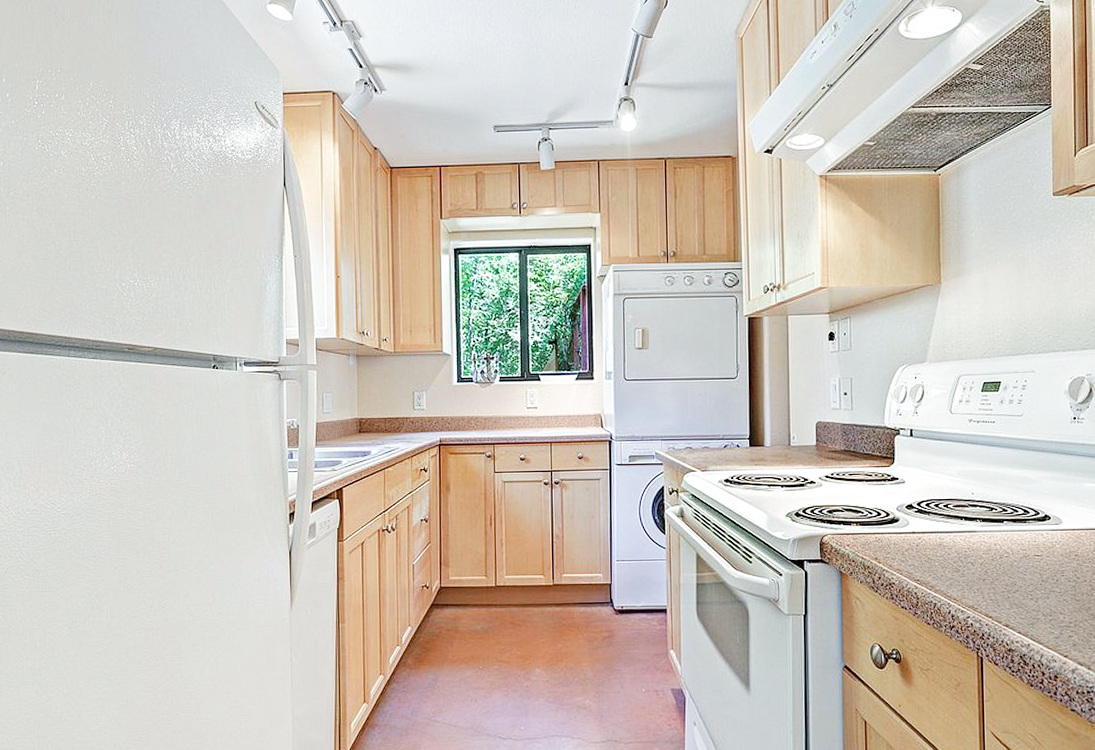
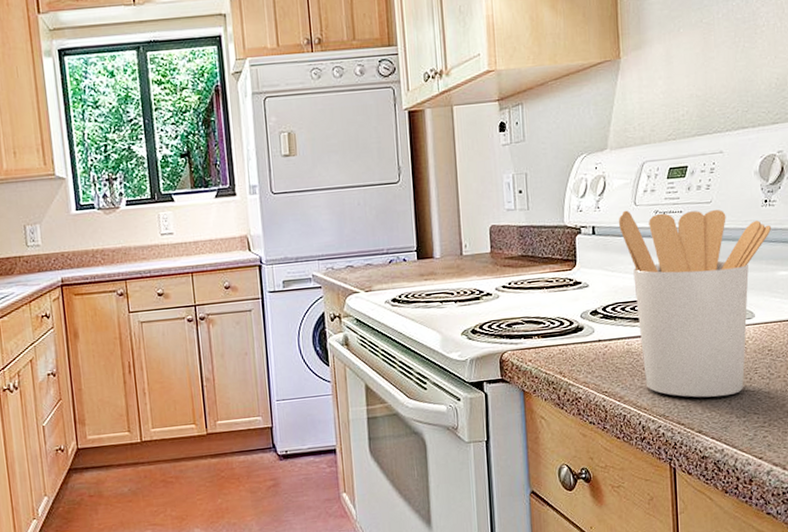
utensil holder: none [934,417,1080,595] -> present [618,209,772,398]

